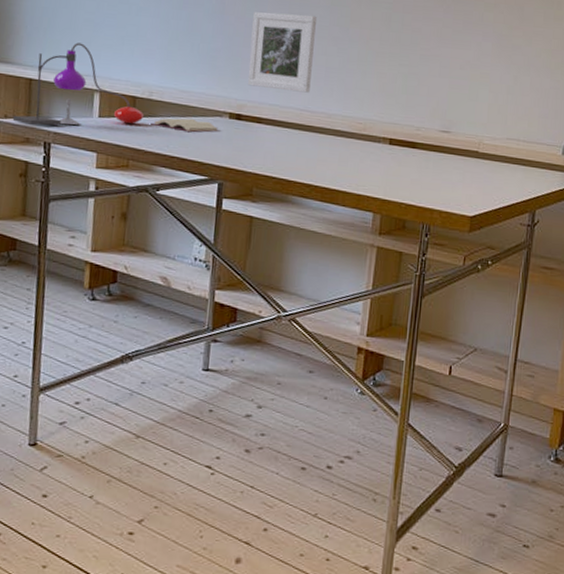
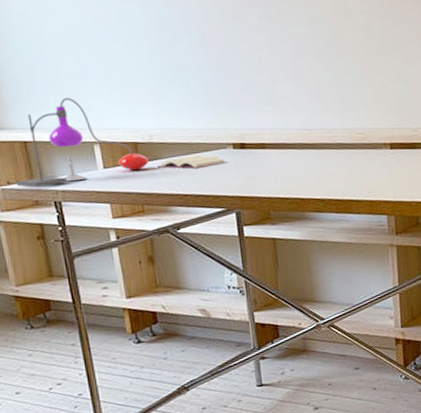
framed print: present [248,12,316,93] -> none [236,35,306,114]

